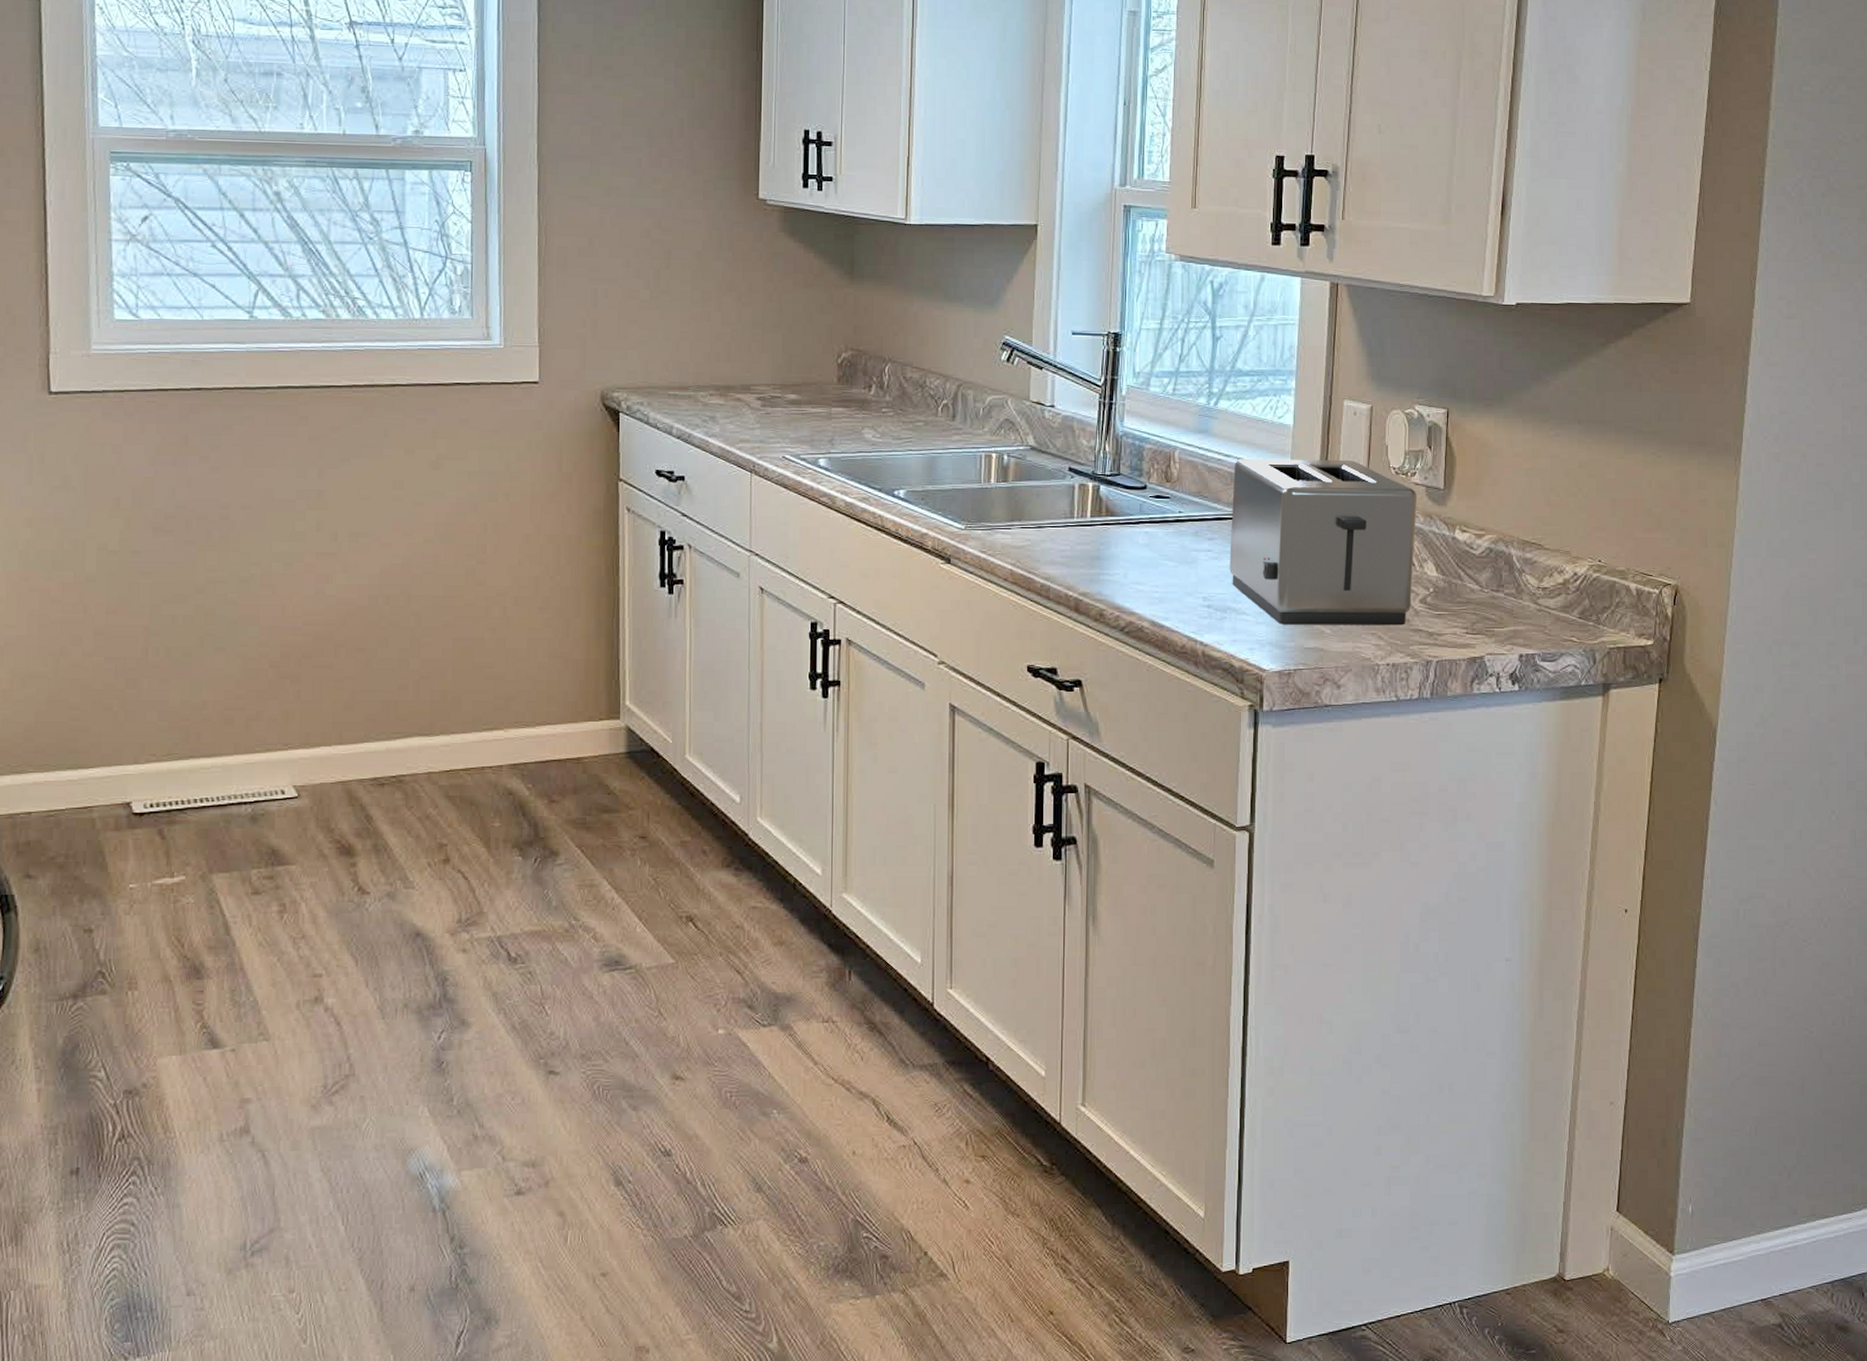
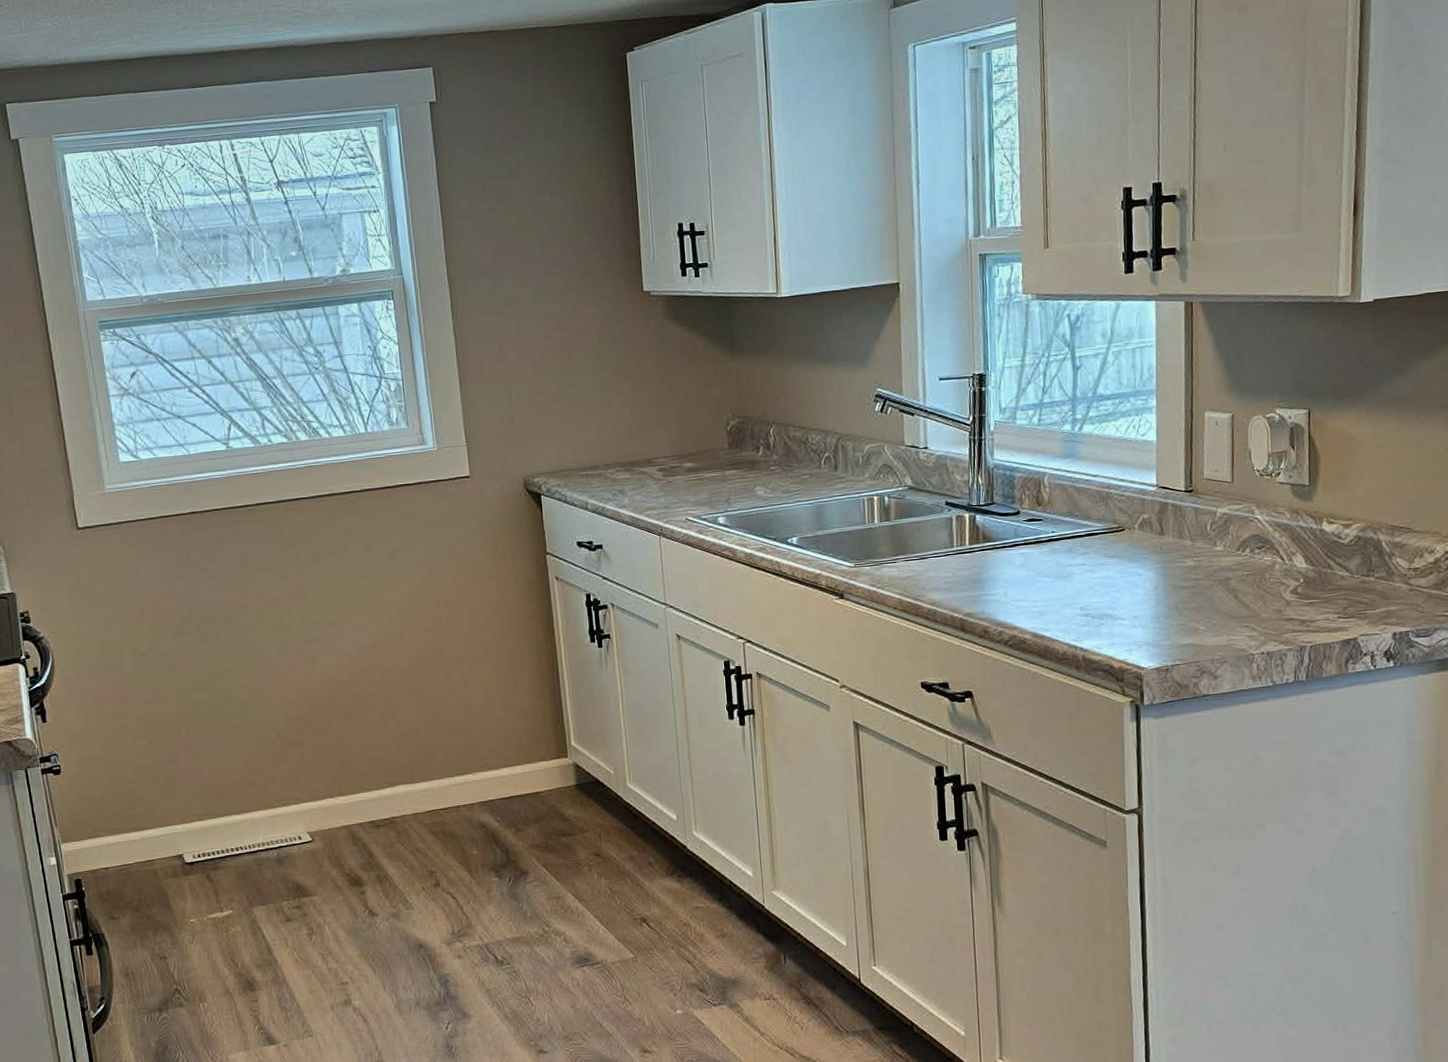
toaster: present [1229,459,1418,626] -> none [1101,467,1283,626]

